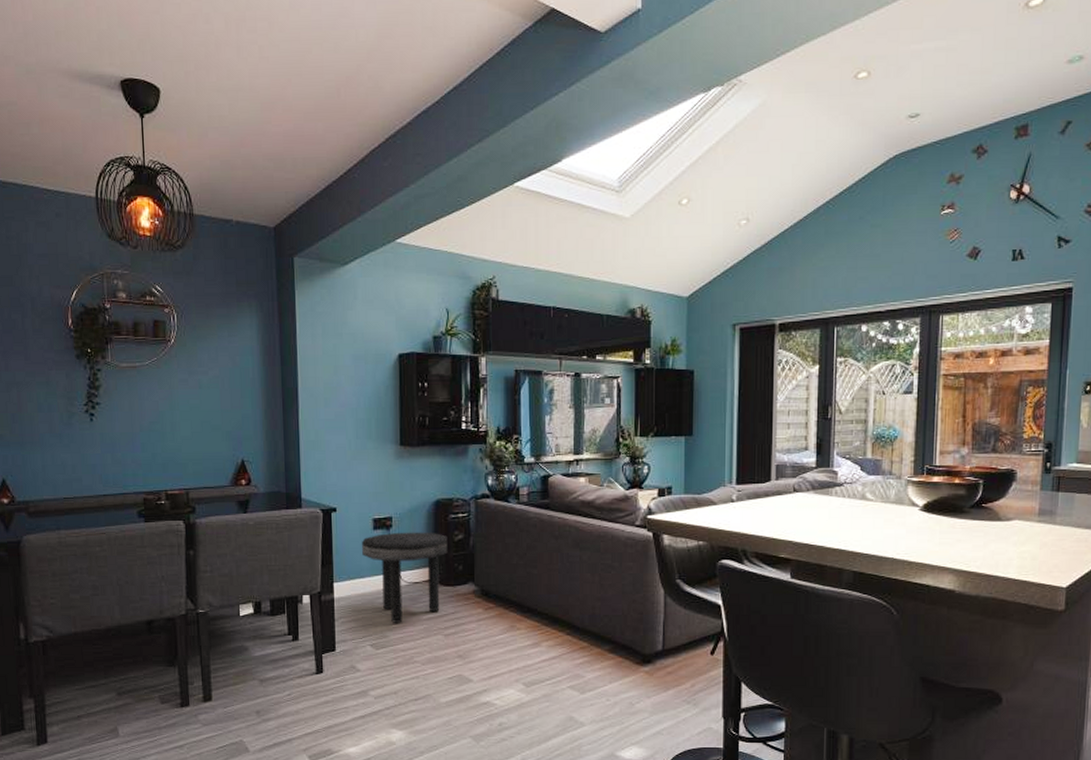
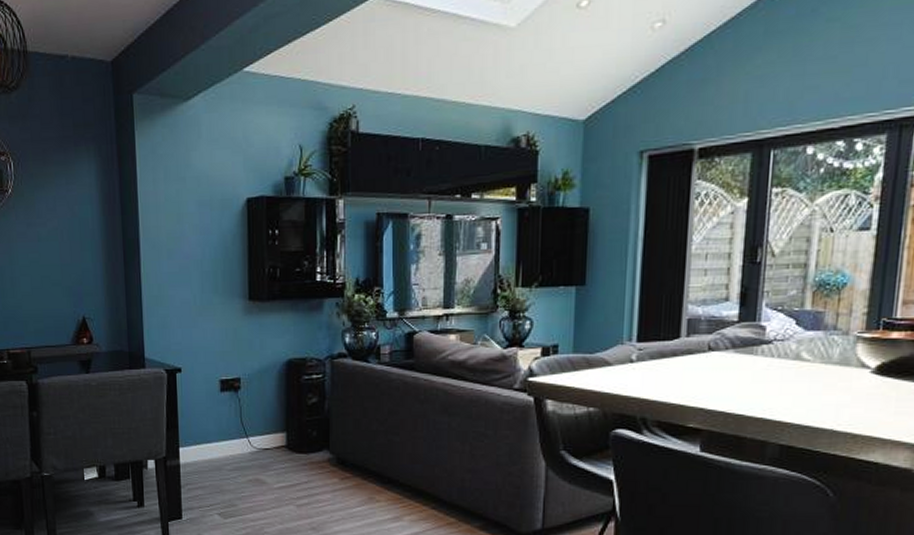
side table: present [362,532,448,623] -> none [209,394,301,491]

